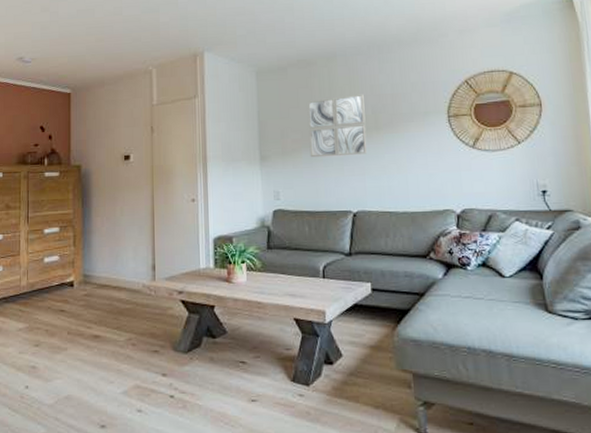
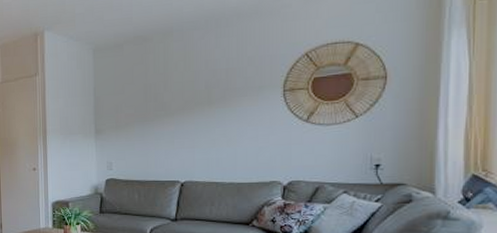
wall art: present [308,94,368,158] -> none [142,69,199,132]

